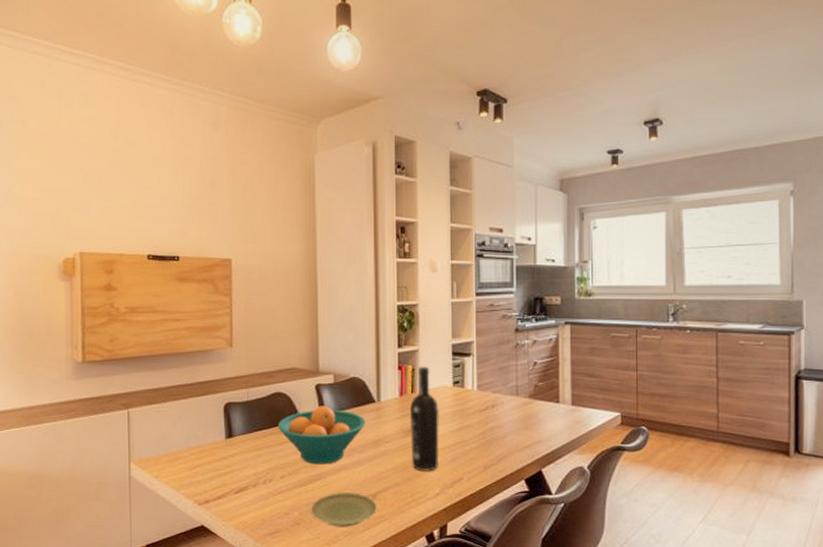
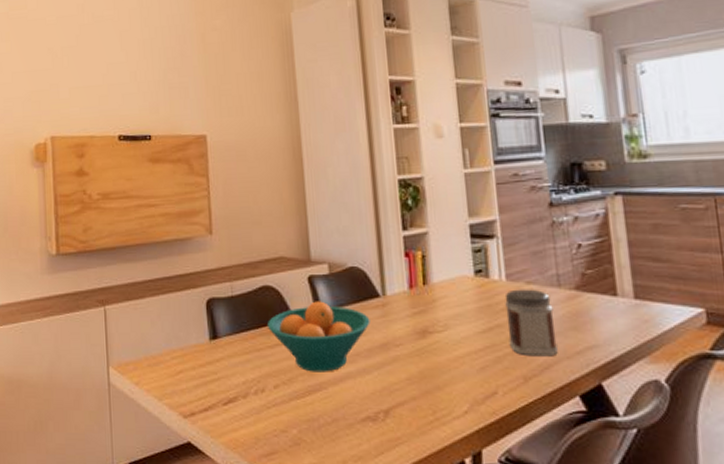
plate: present [310,493,378,527] -> none [311,407,392,450]
wine bottle: present [409,366,440,471] -> none [423,252,464,383]
jar: none [475,397,511,450] -> present [504,289,558,357]

